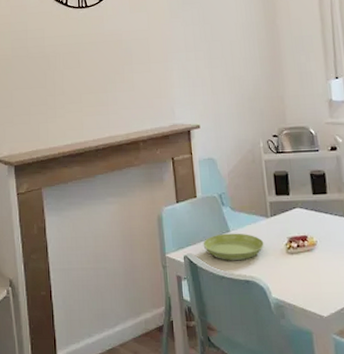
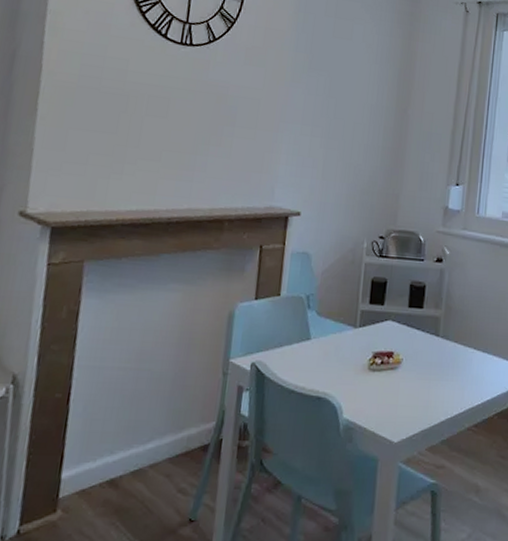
saucer: present [203,233,264,260] -> none [276,341,346,373]

